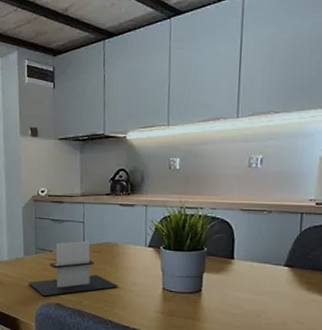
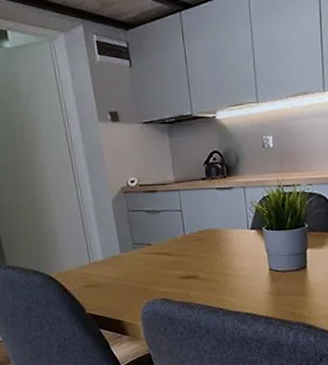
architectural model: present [29,240,118,296] -> none [129,229,225,292]

